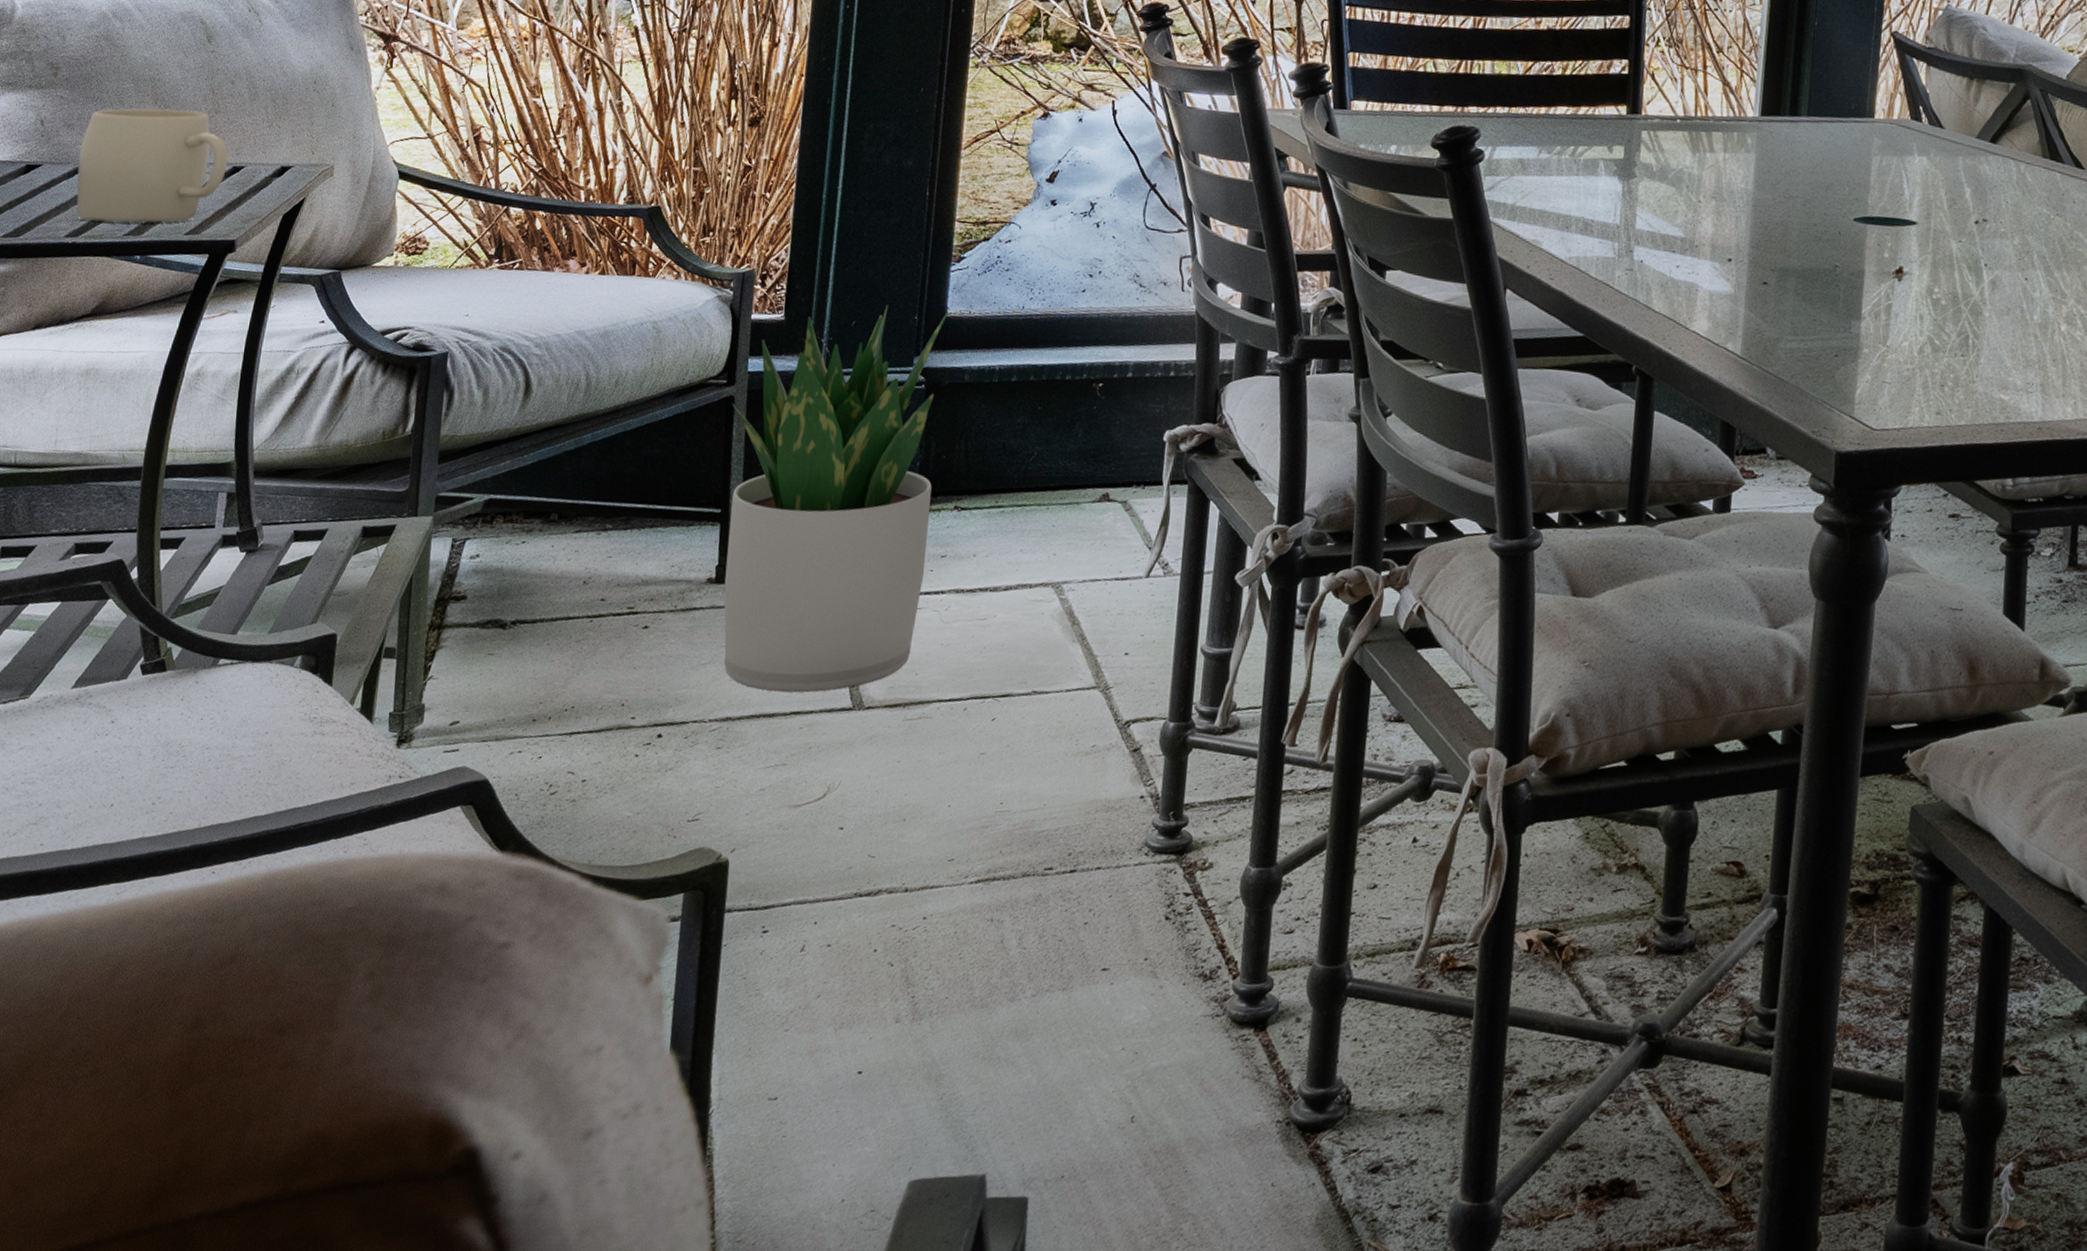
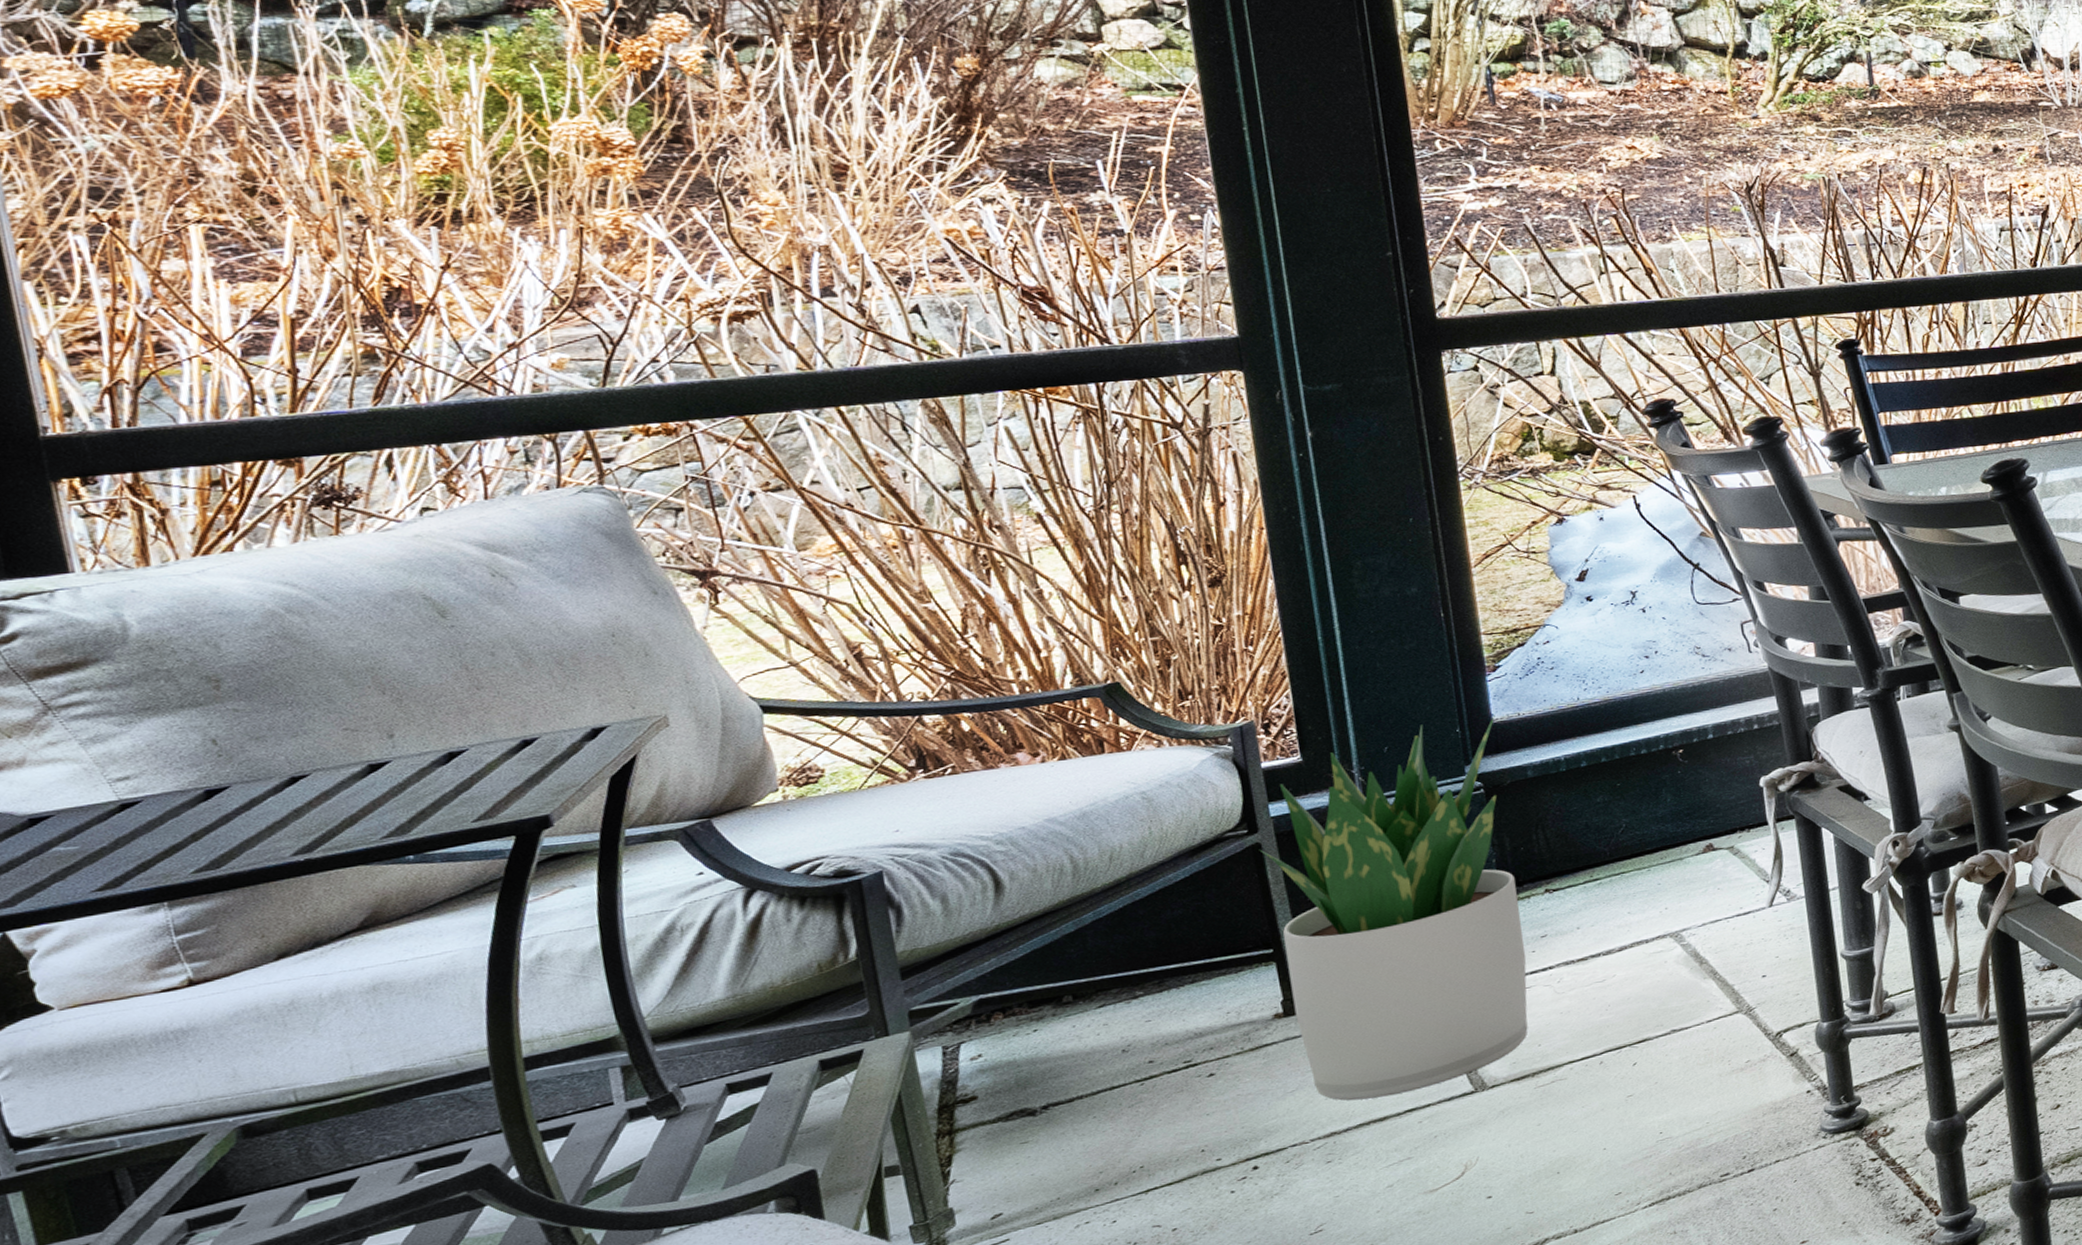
mug: present [76,108,228,223] -> none [283,691,513,833]

